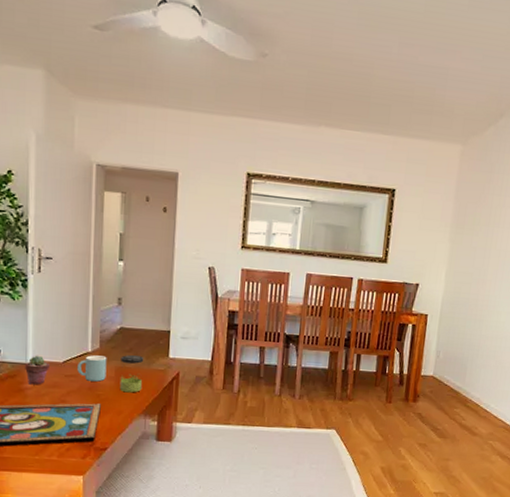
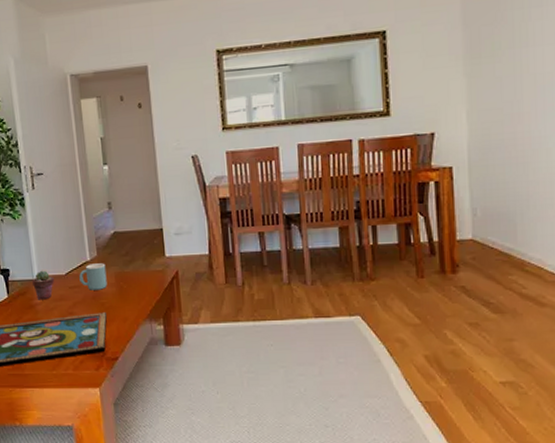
jar: present [119,354,144,393] -> none [118,258,144,298]

